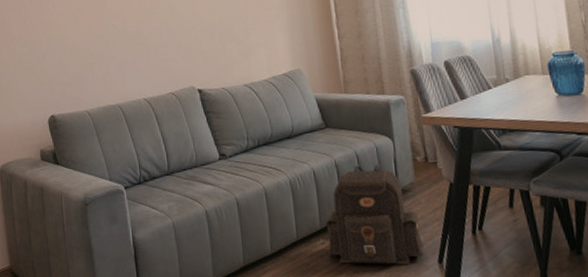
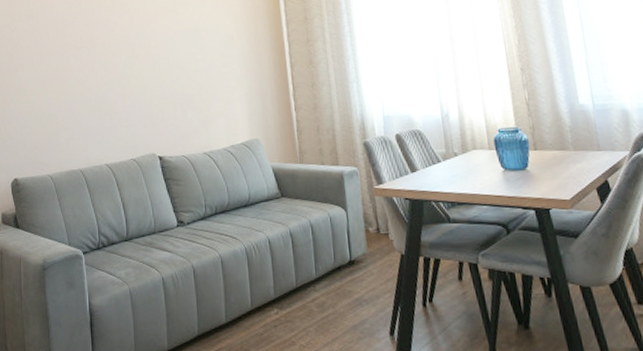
backpack: present [326,164,424,265] -> none [280,233,376,337]

